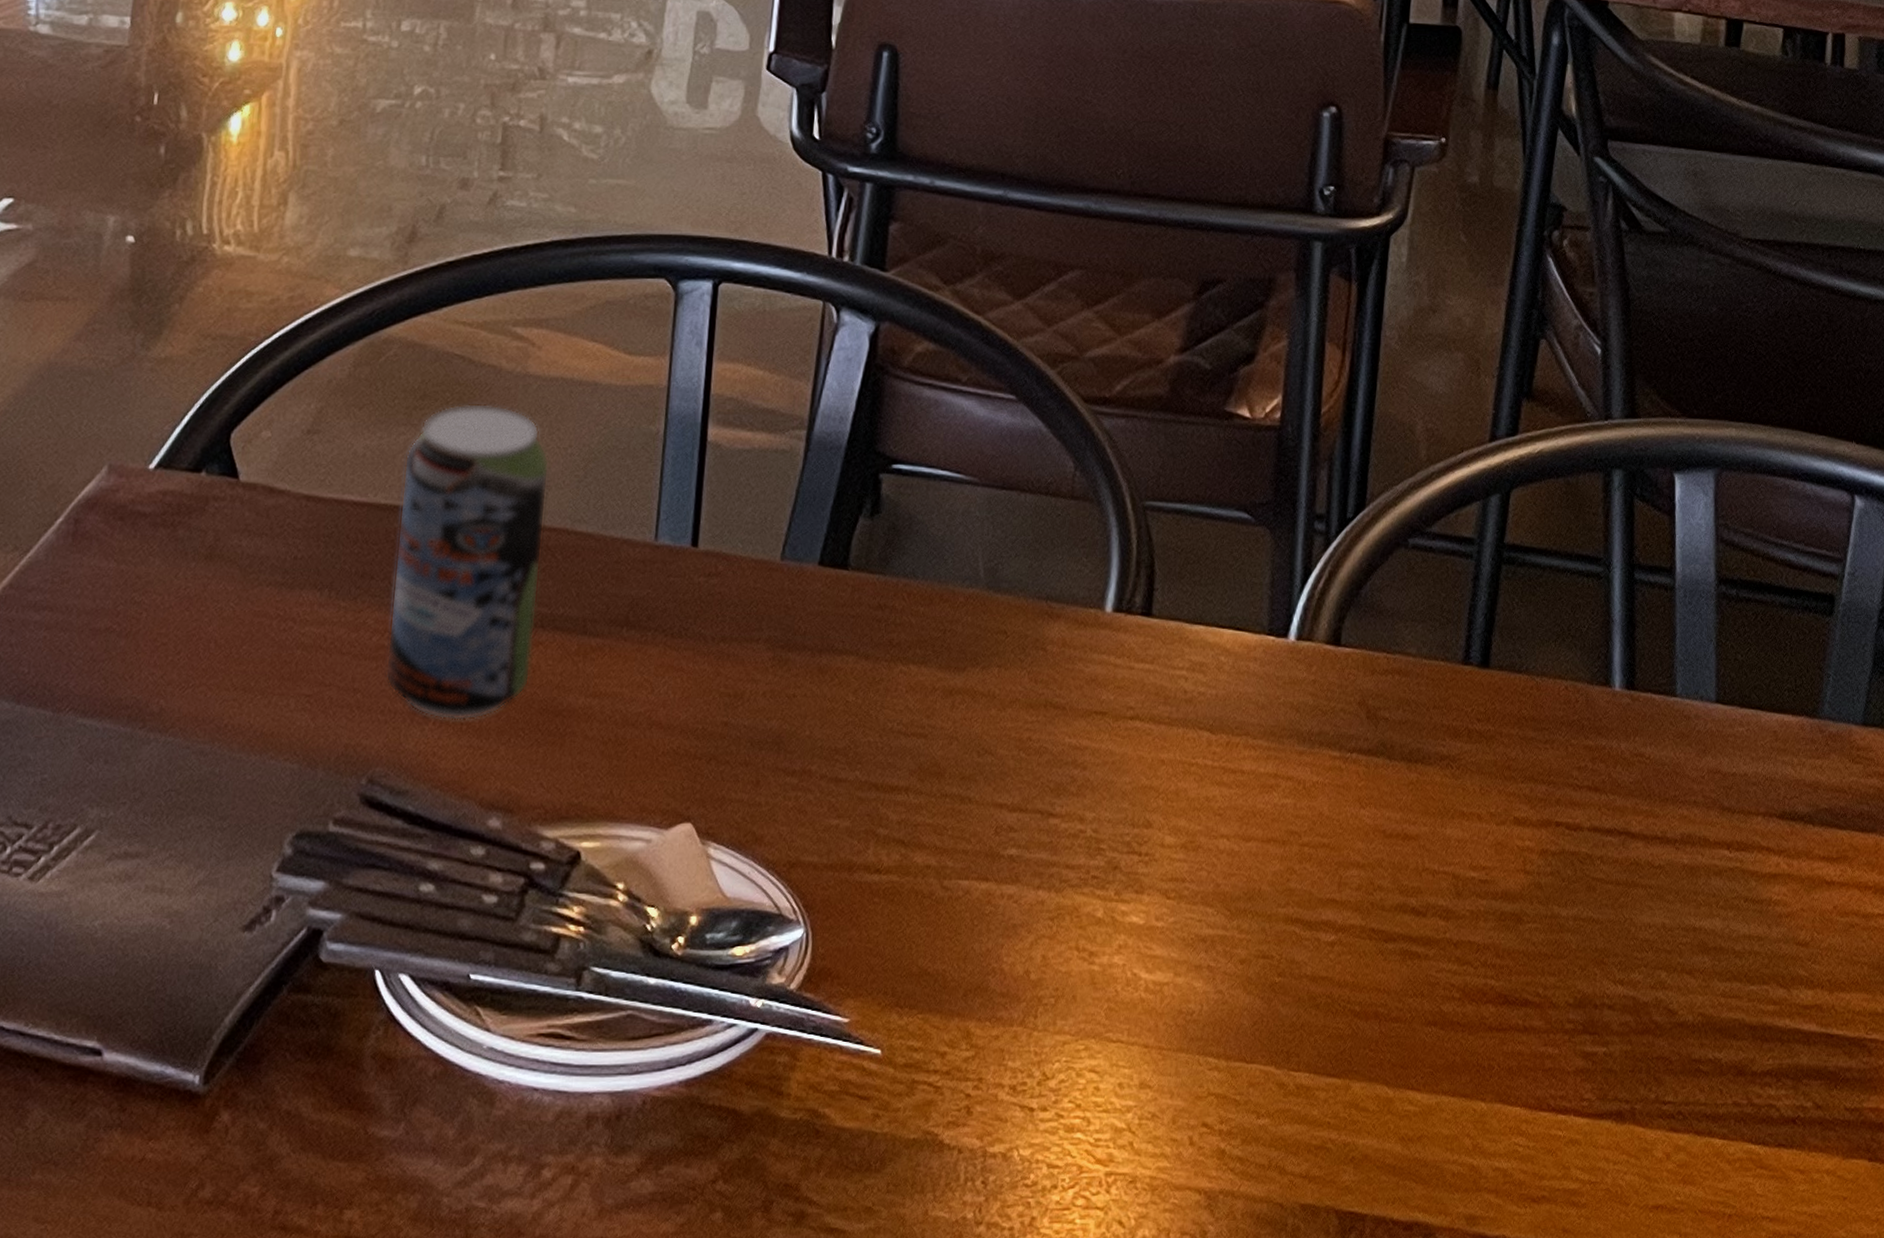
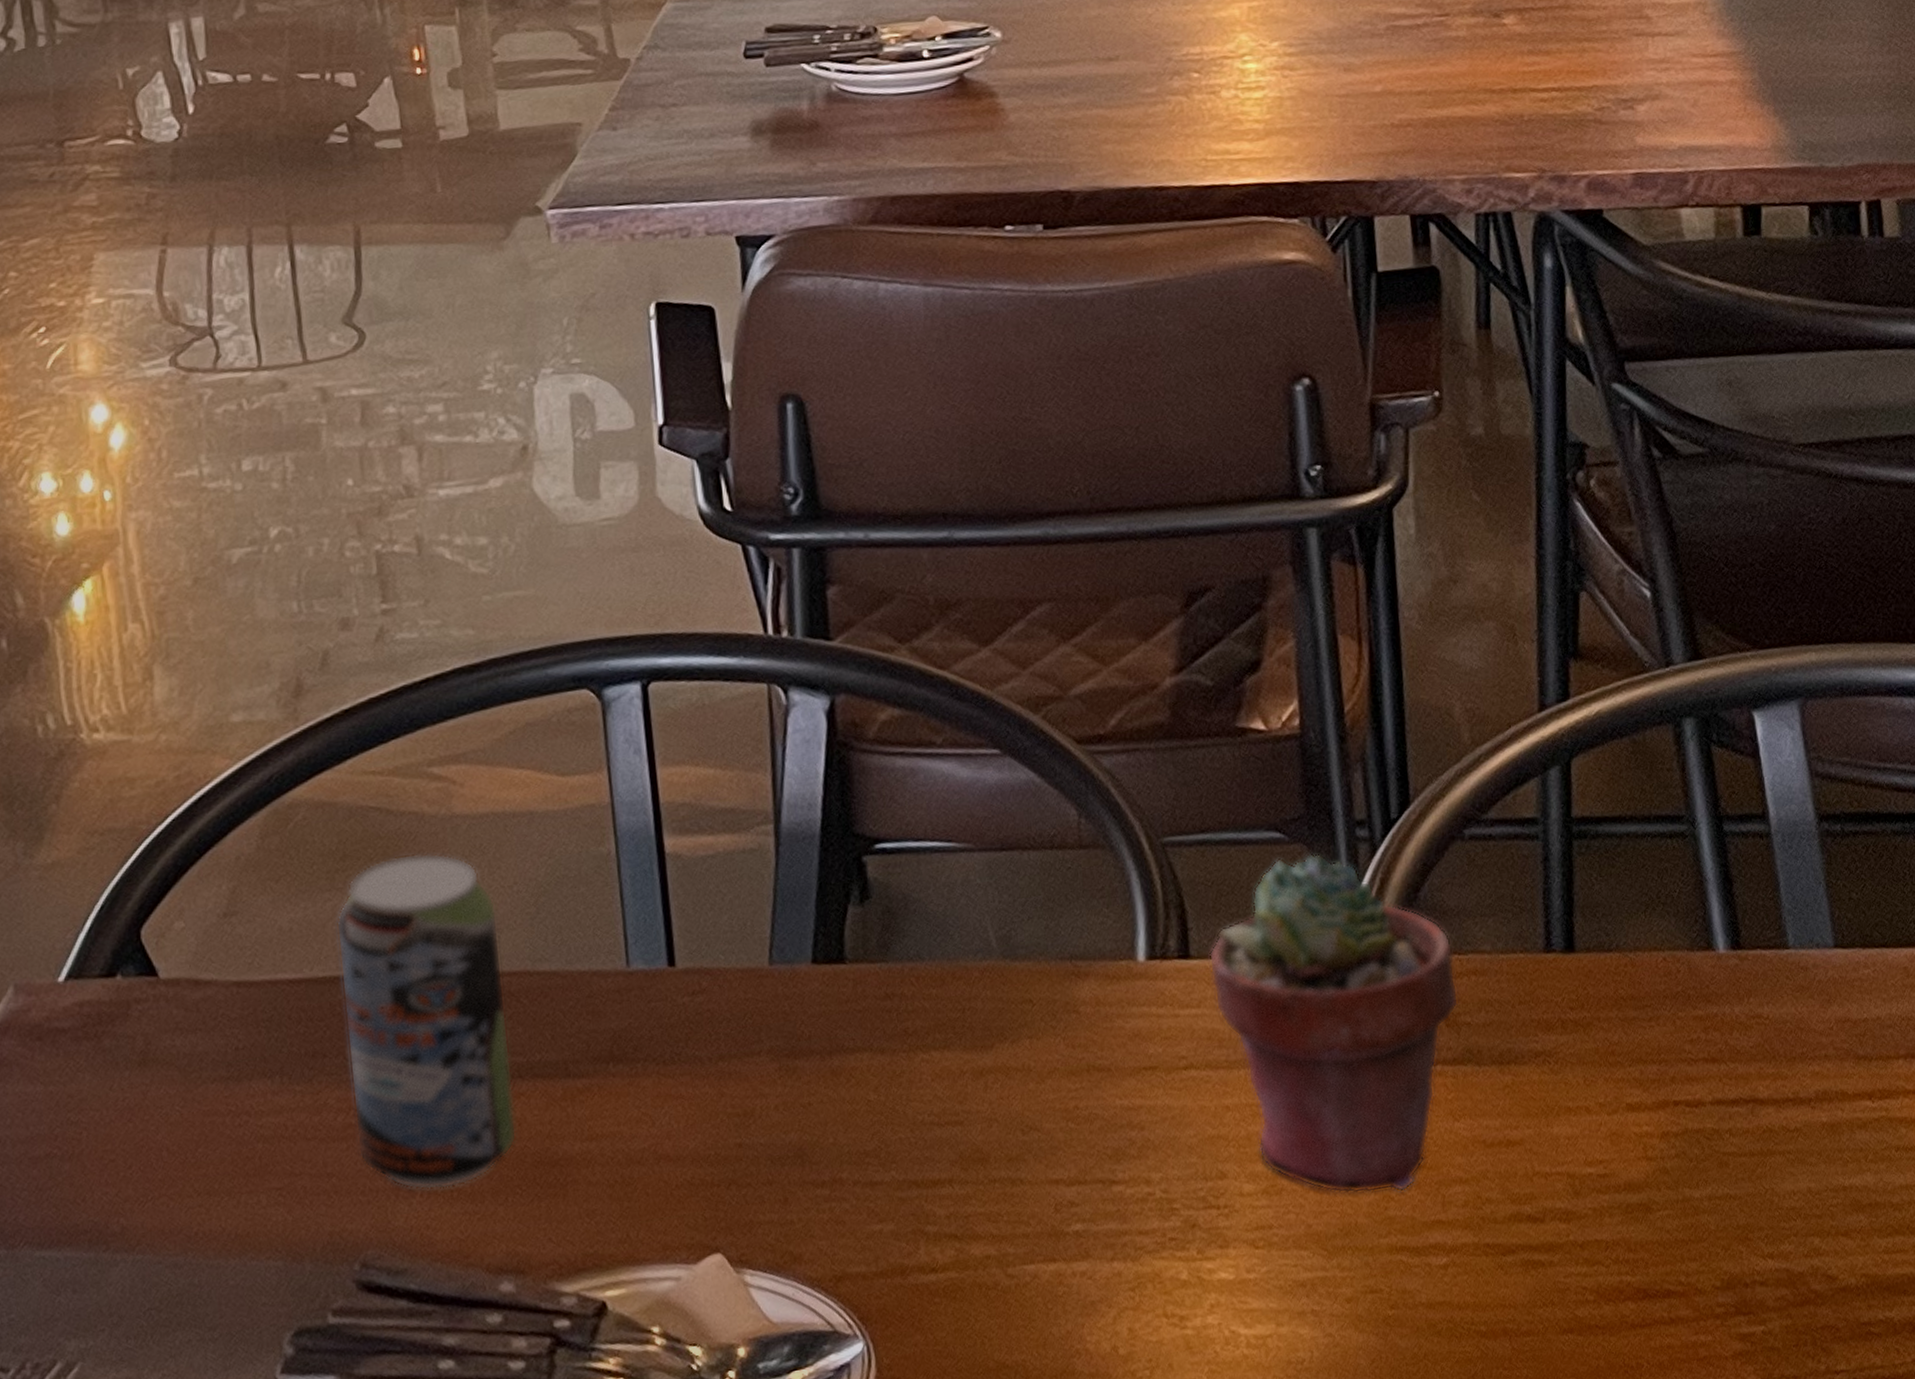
potted succulent: none [1167,538,1383,867] -> present [1208,853,1459,1194]

